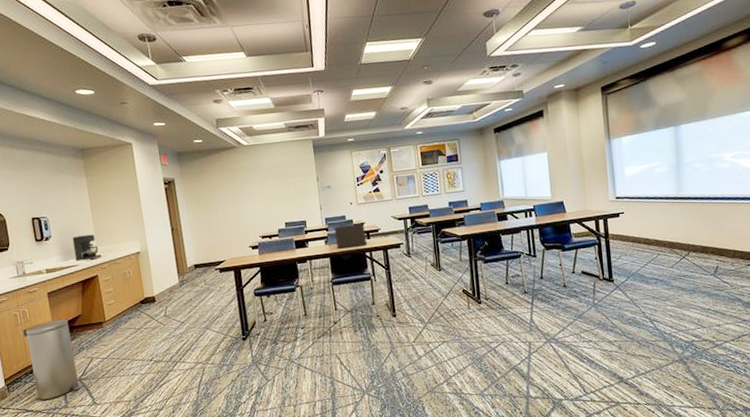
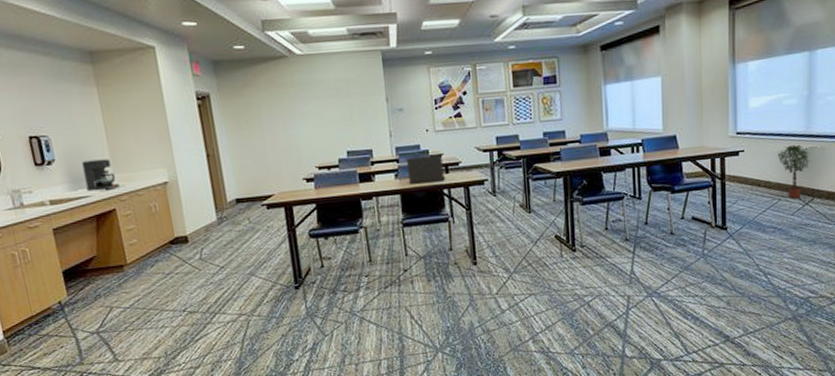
pedal bin: present [23,319,82,401] -> none [23,260,101,357]
potted tree: none [654,205,684,253] -> present [777,144,811,199]

